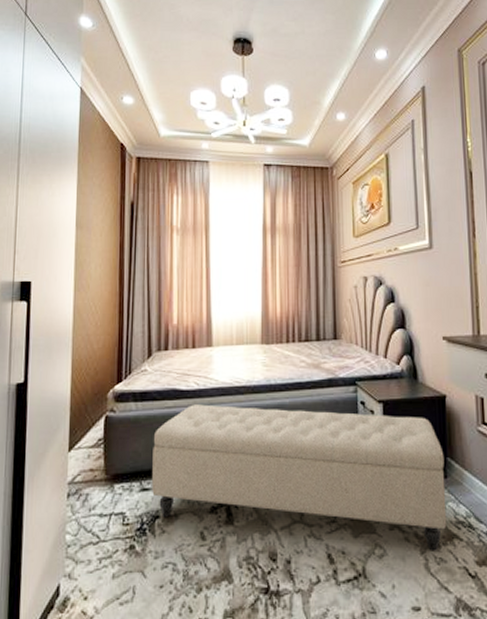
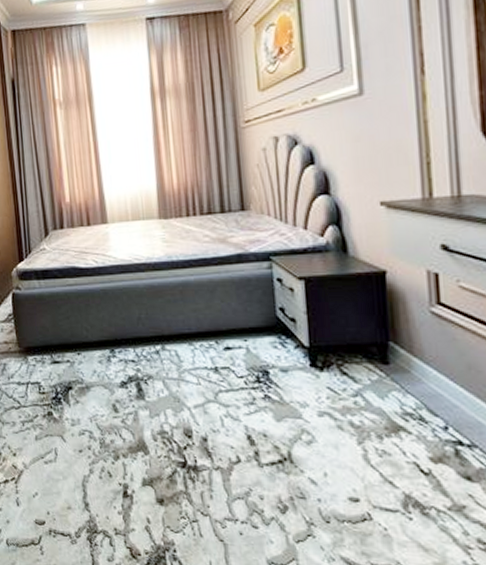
bench: present [152,404,447,551] -> none [59,282,391,443]

